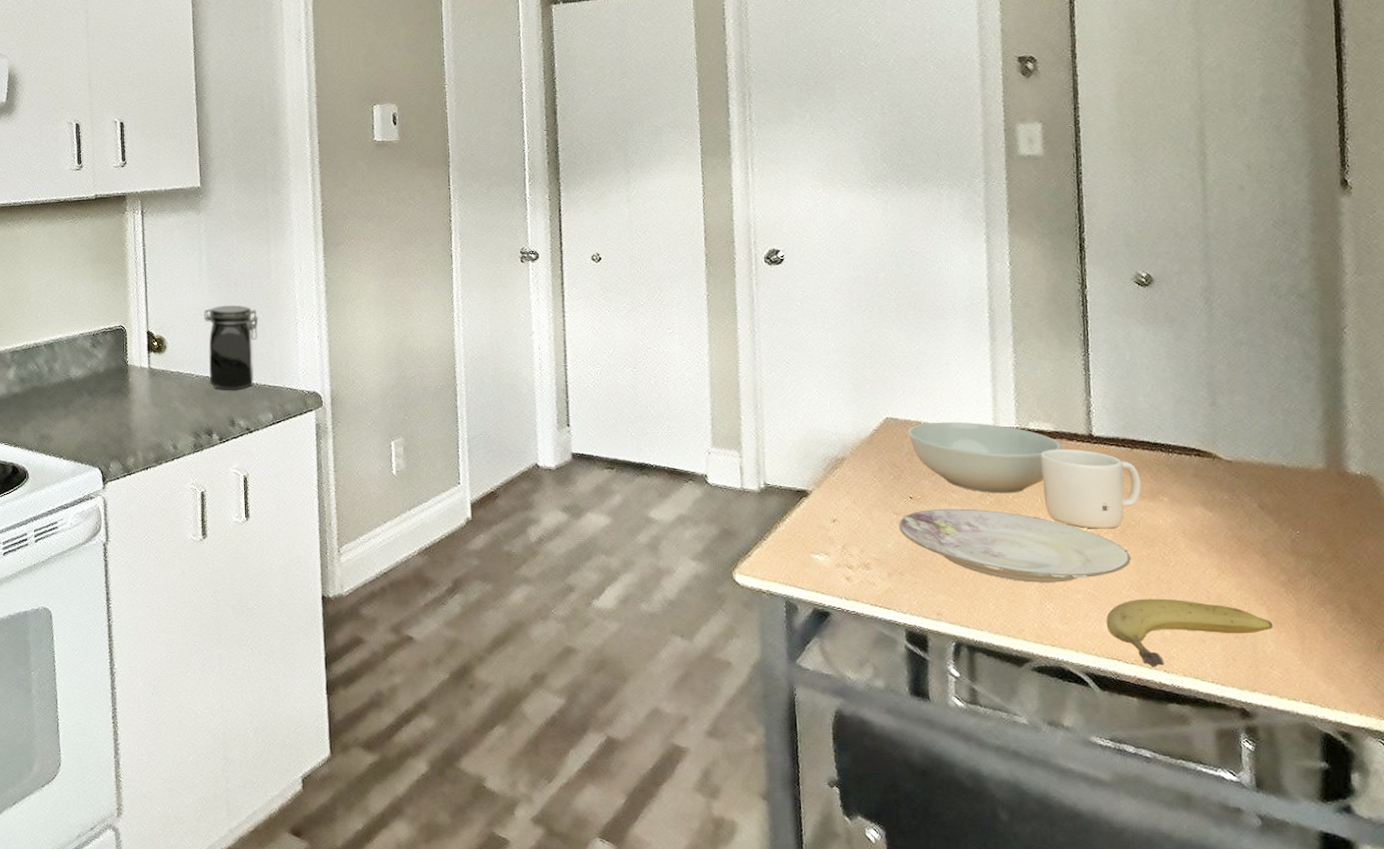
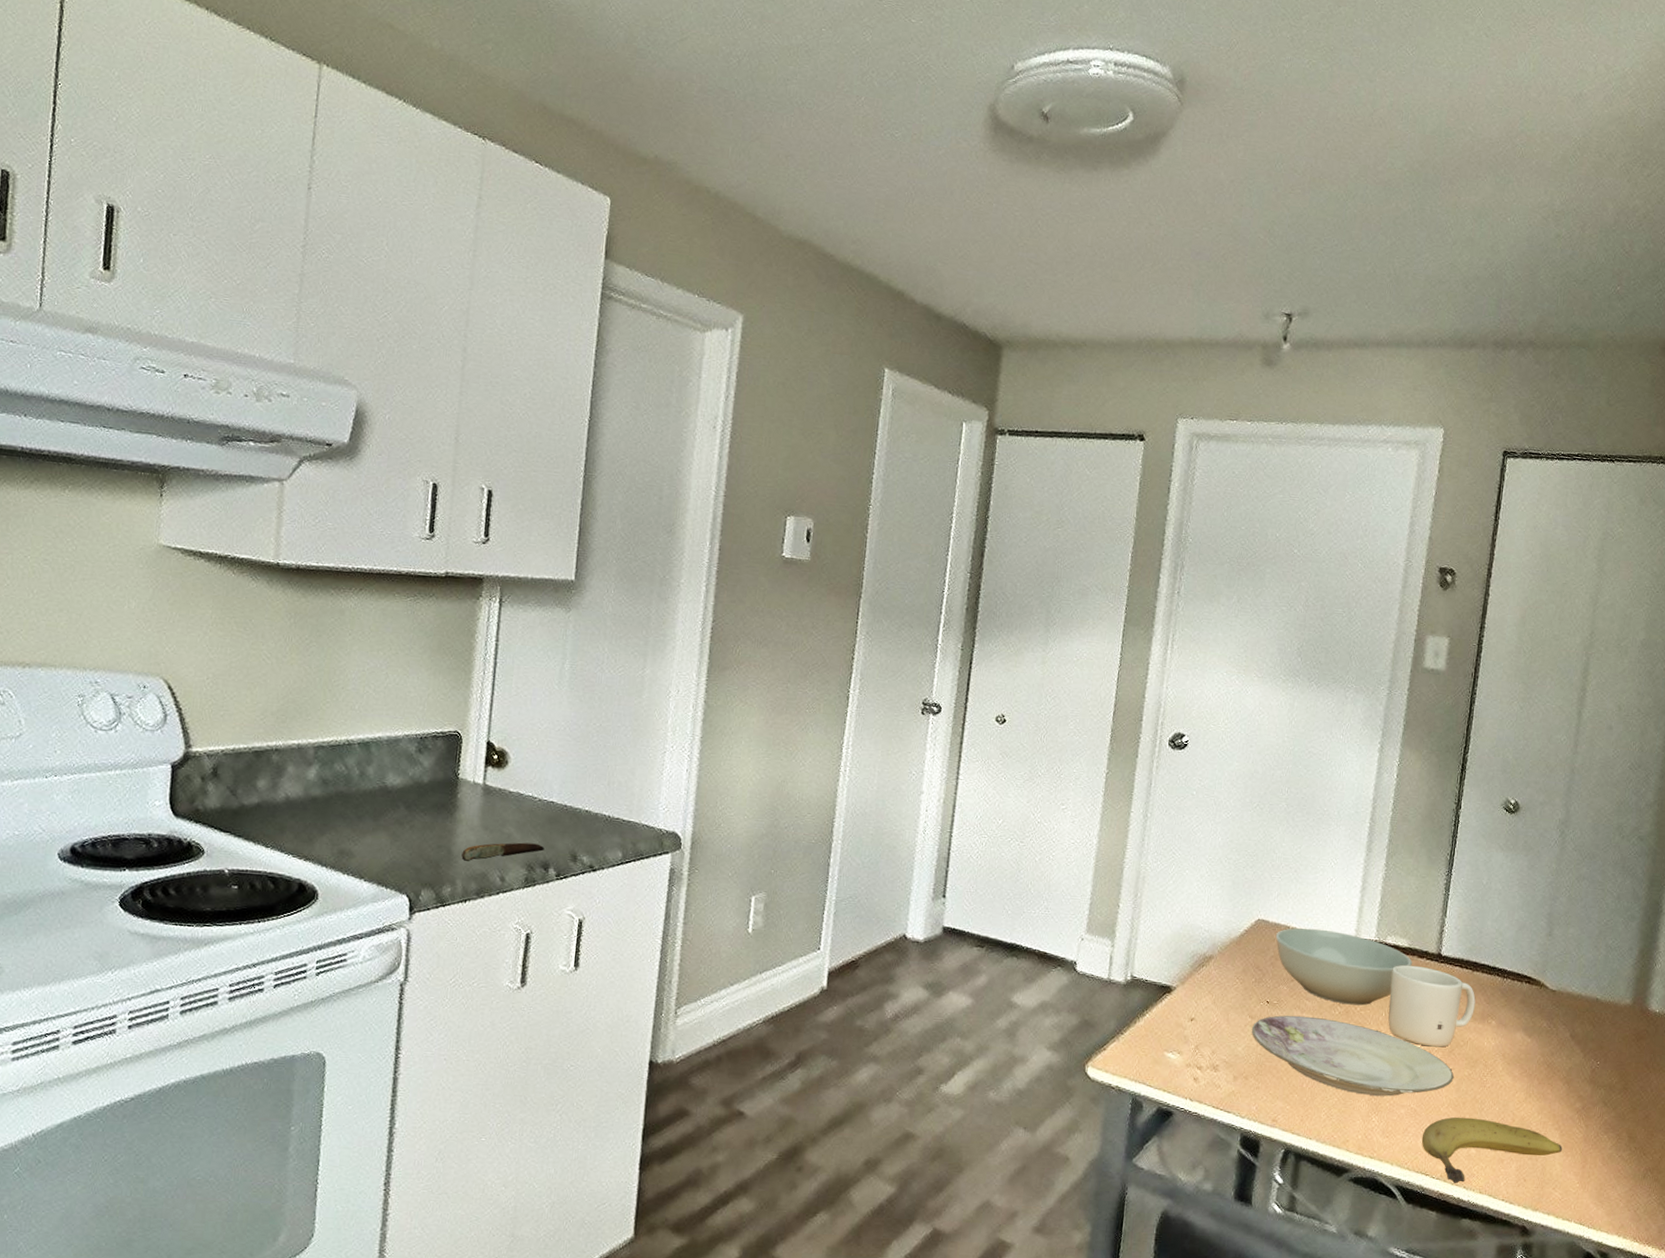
kitchen knife: none [139,414,206,435] -> present [461,842,544,862]
jar: present [203,305,259,390] -> none [554,721,622,821]

